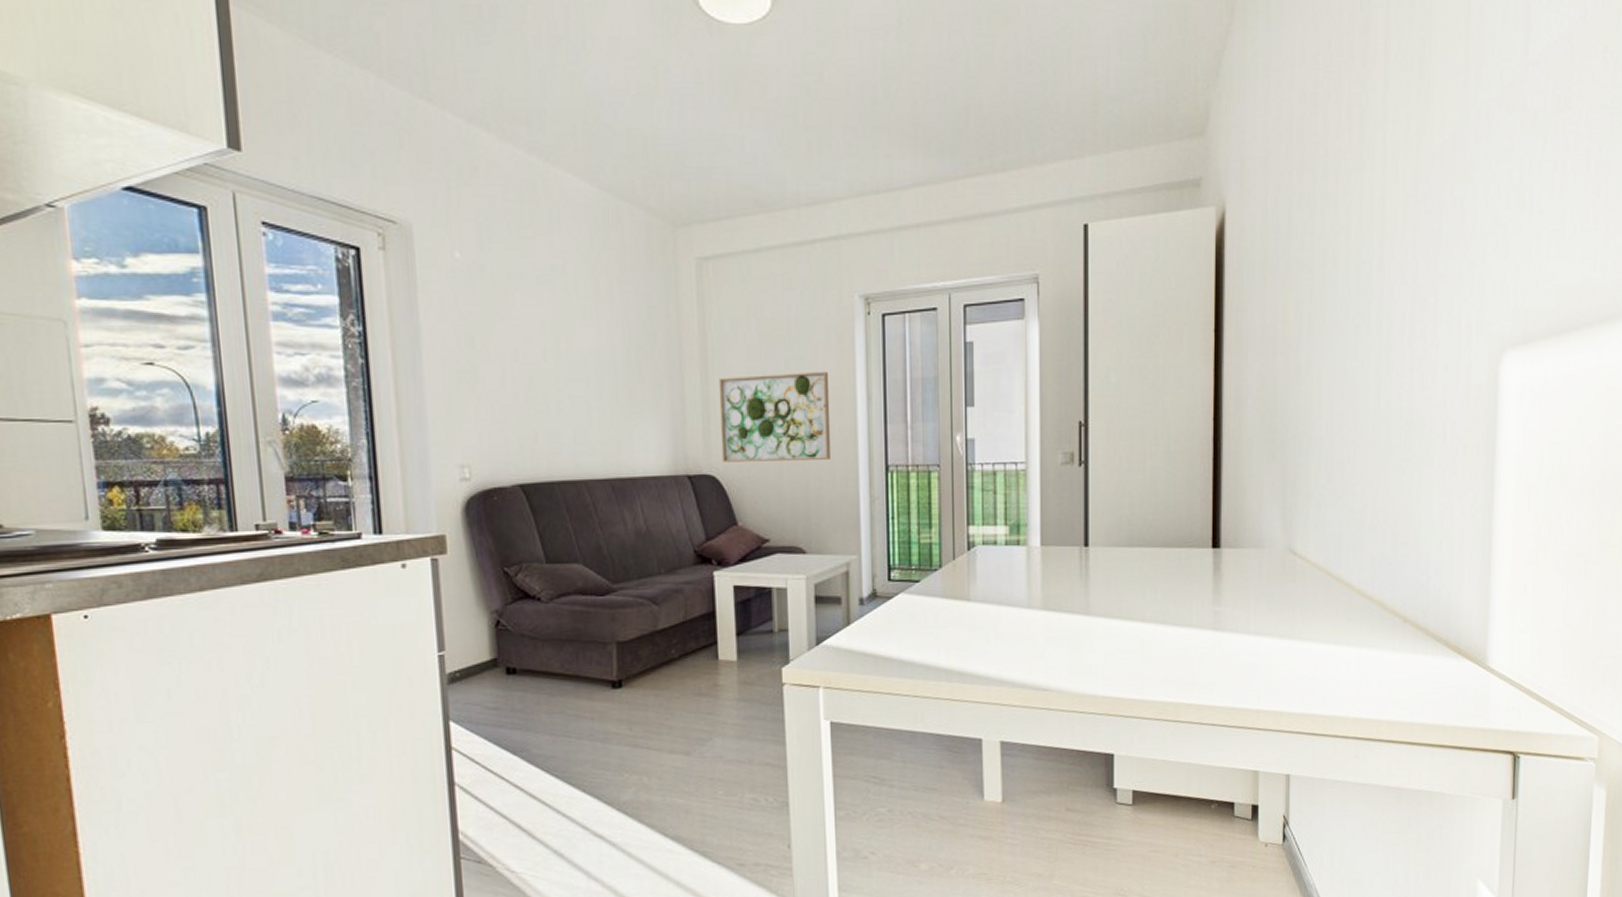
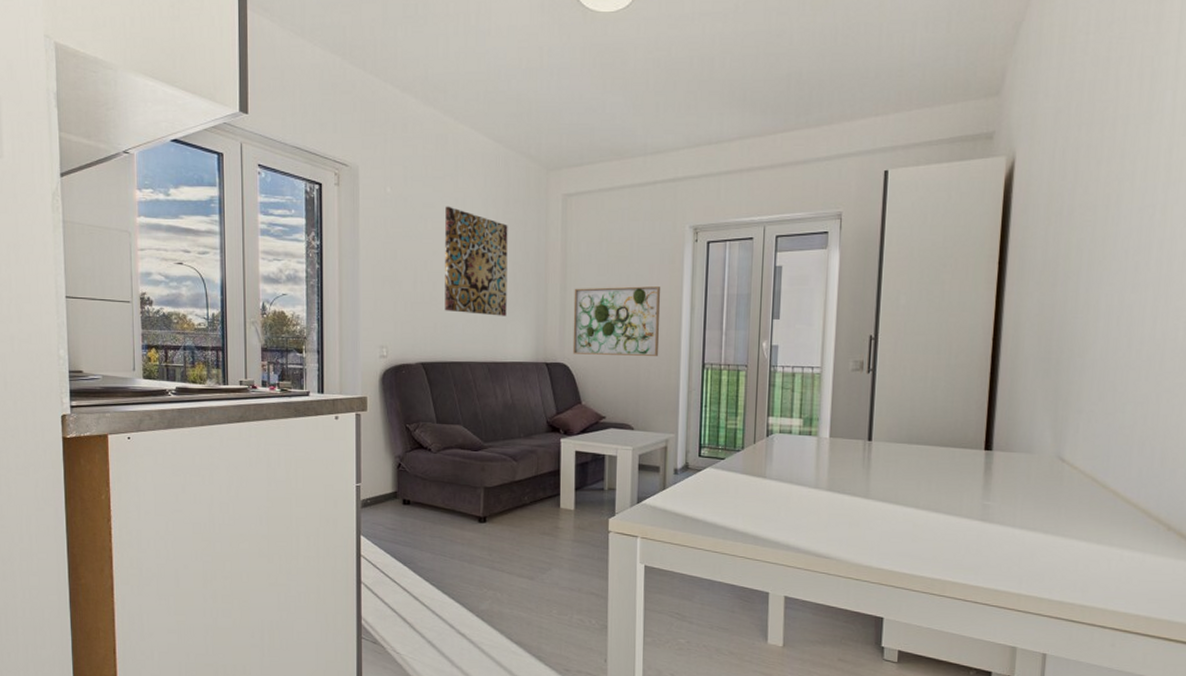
wall art: none [539,275,632,418] -> present [445,206,508,316]

